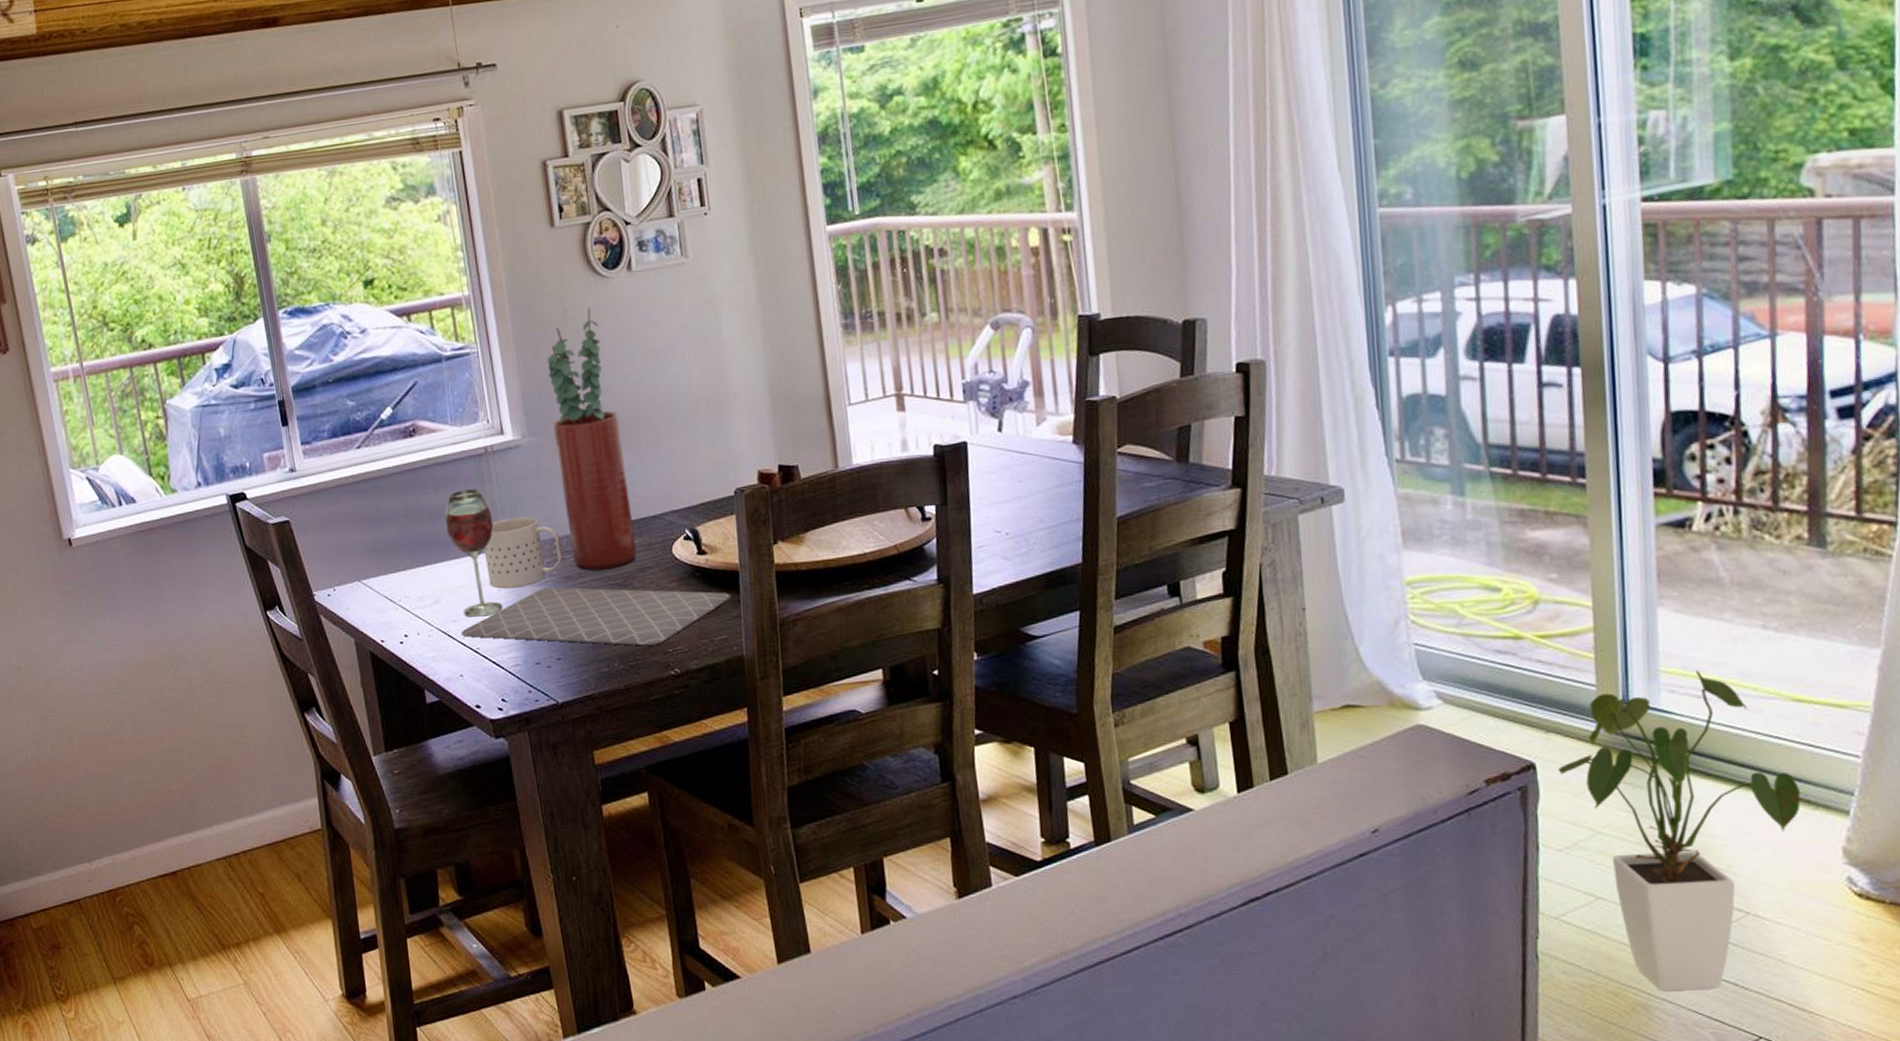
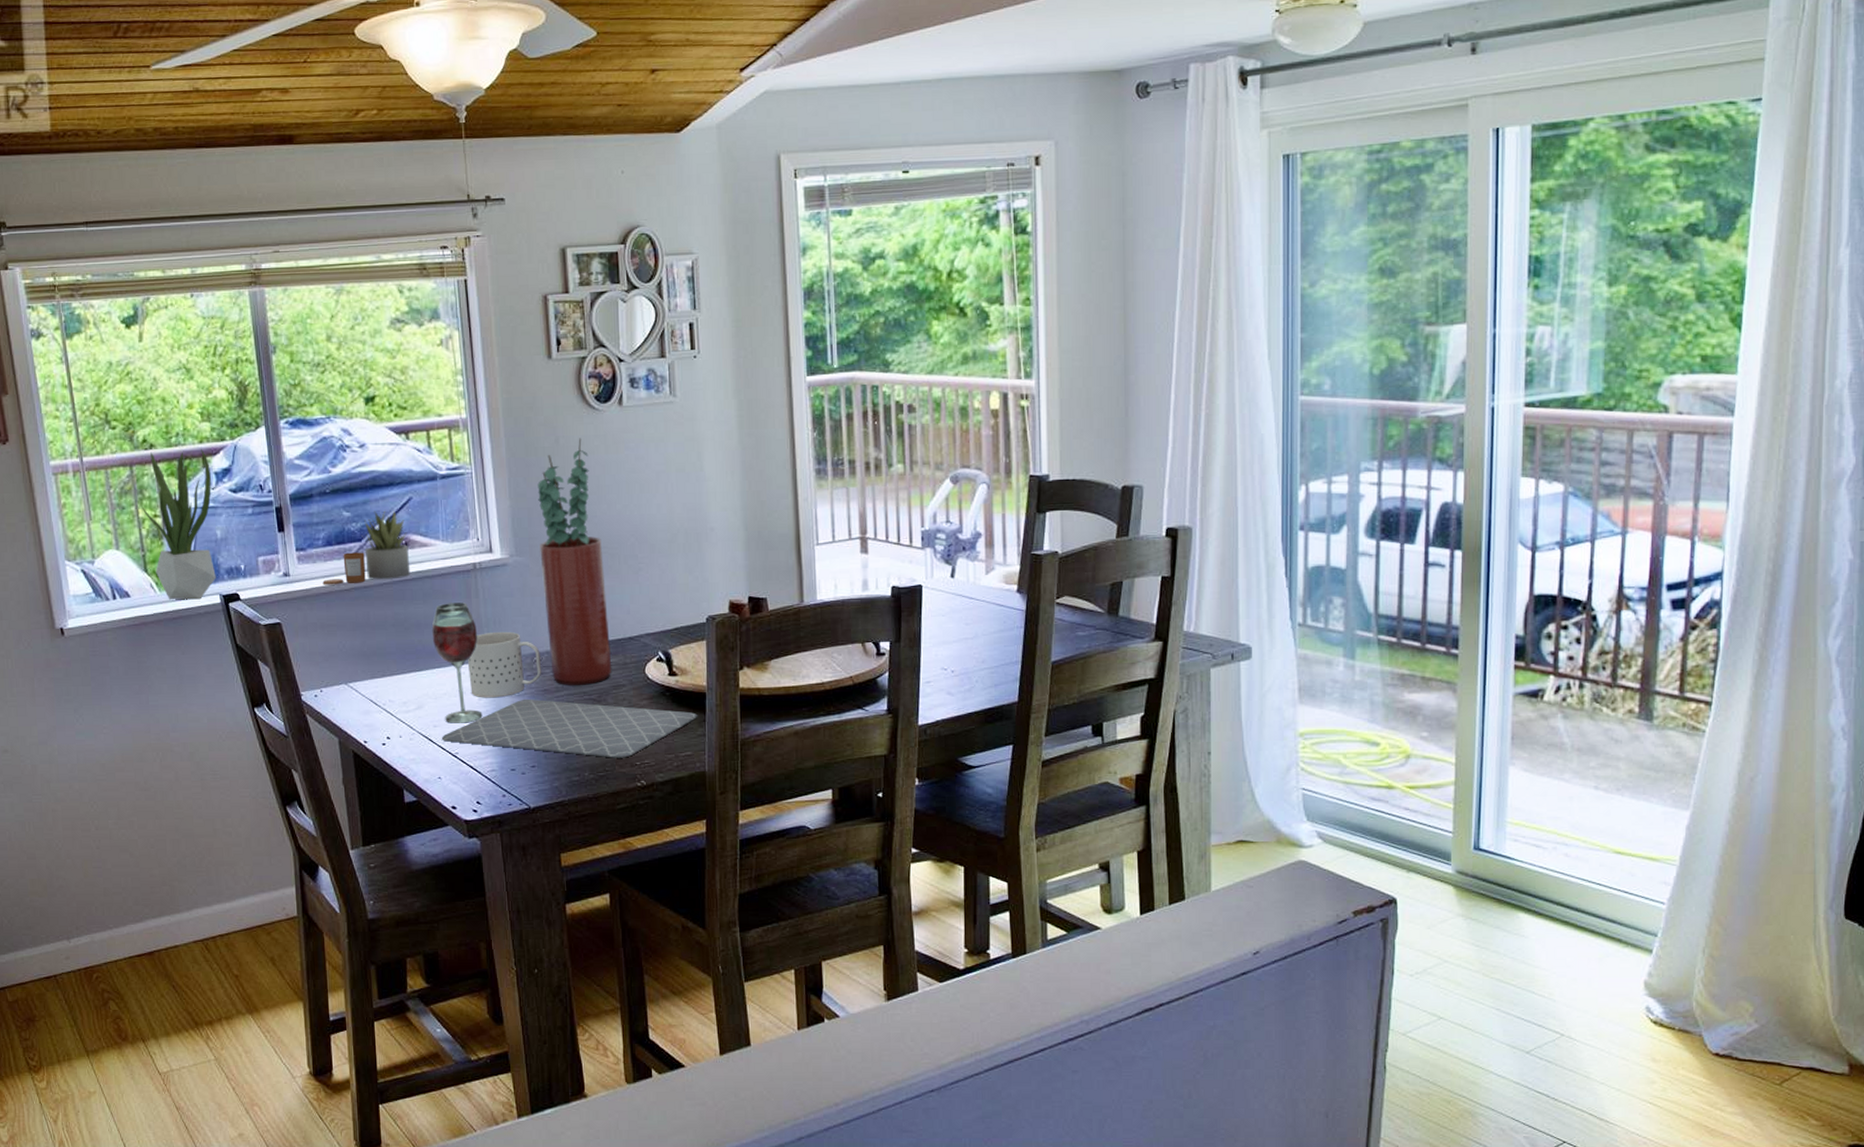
potted plant: none [143,345,222,504] -> present [141,449,216,600]
candle: none [330,442,374,479] -> present [322,552,366,585]
succulent plant: none [367,396,420,471] -> present [361,510,411,580]
house plant: present [1557,669,1801,991] -> none [1414,822,1615,1100]

